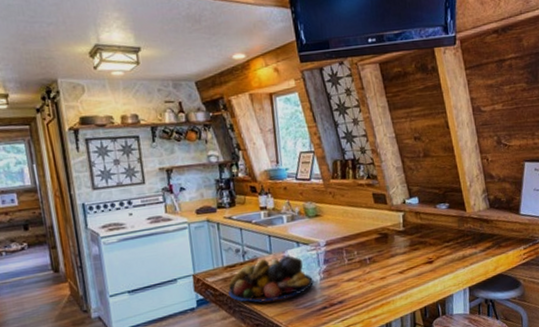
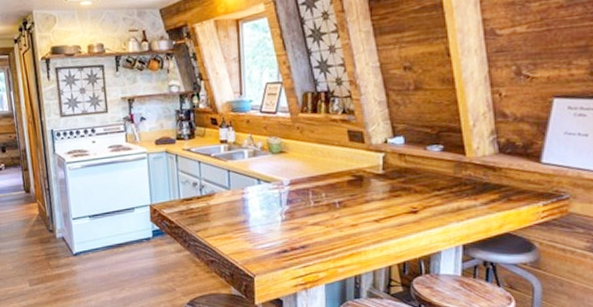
fruit bowl: present [228,255,314,303] -> none [184,192,274,239]

